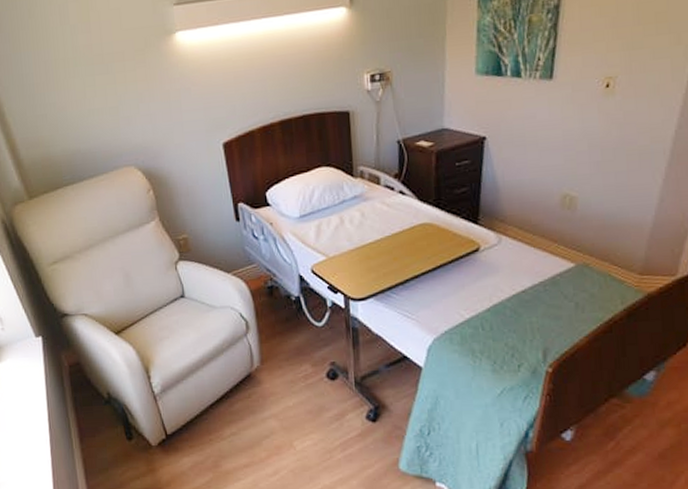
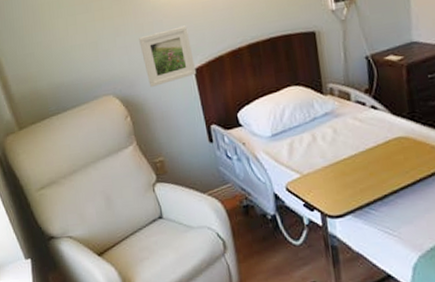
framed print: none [164,95,226,160] -> present [139,25,197,87]

